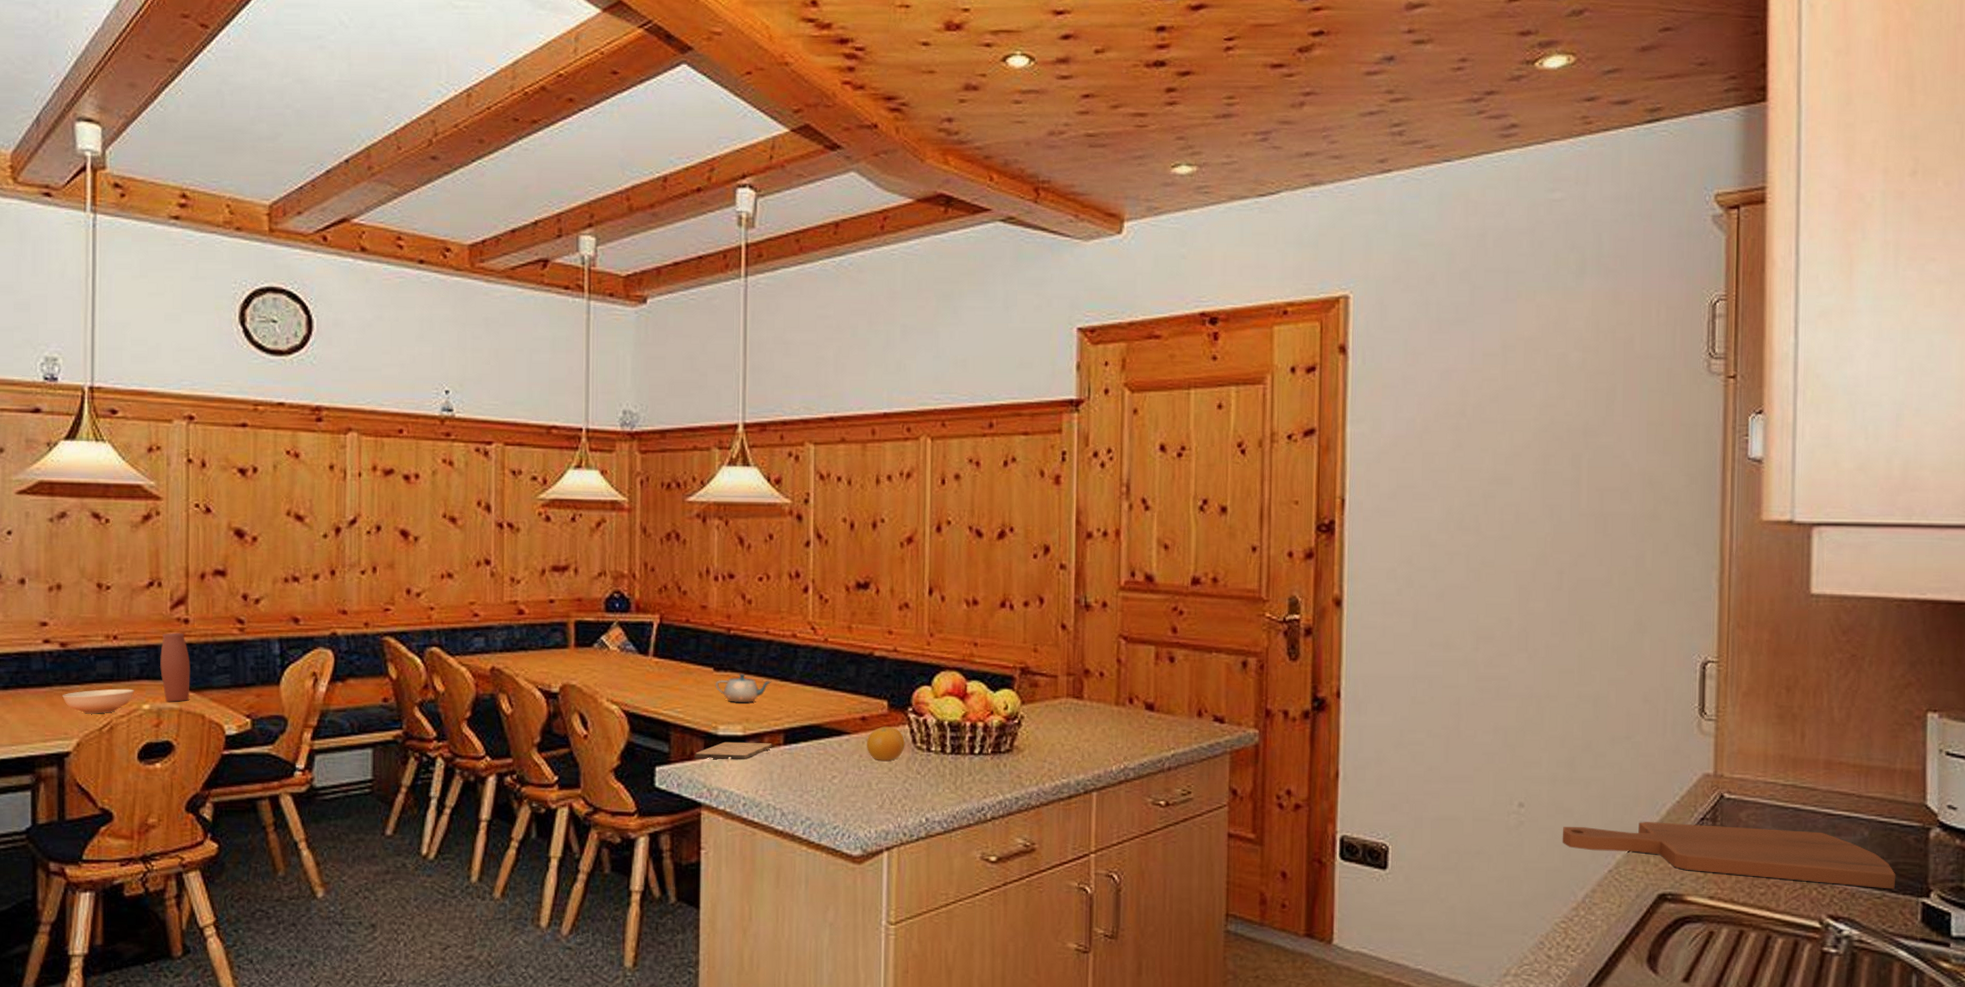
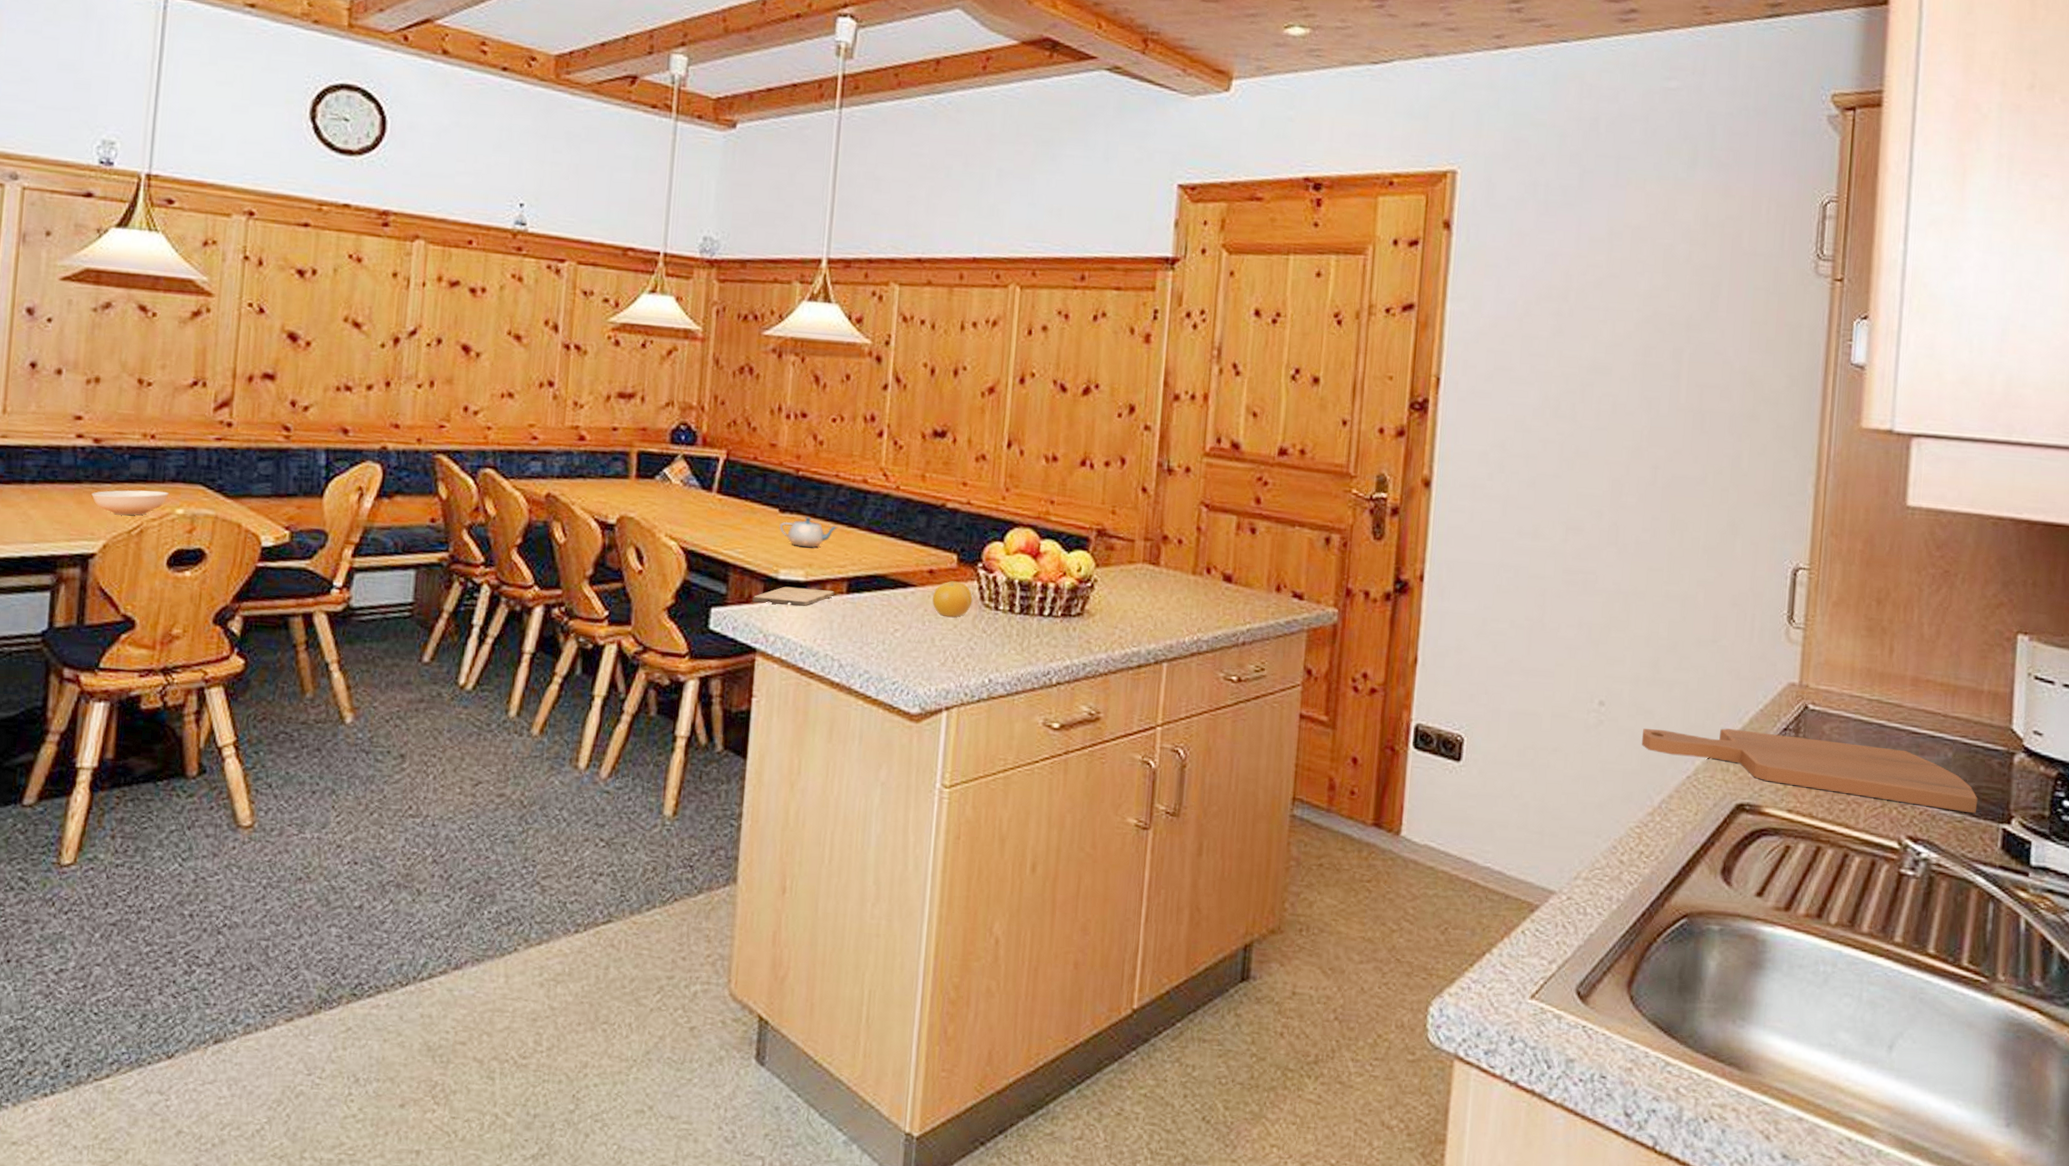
vase: present [160,633,190,702] -> none [198,436,231,508]

